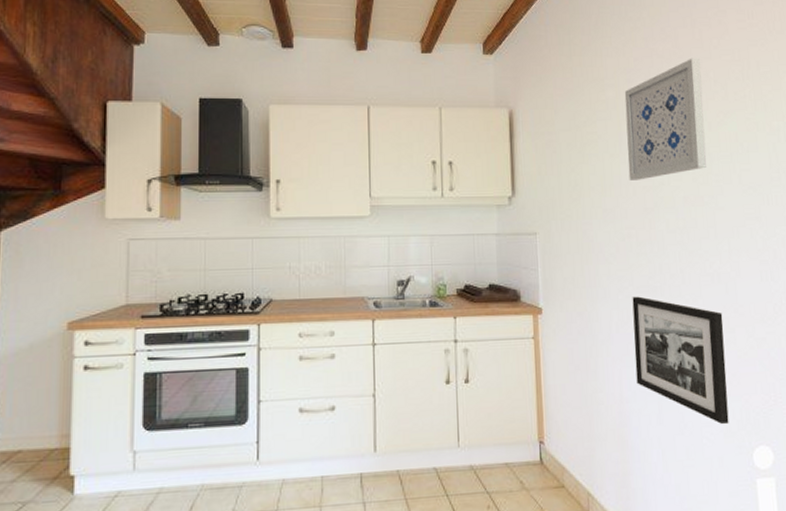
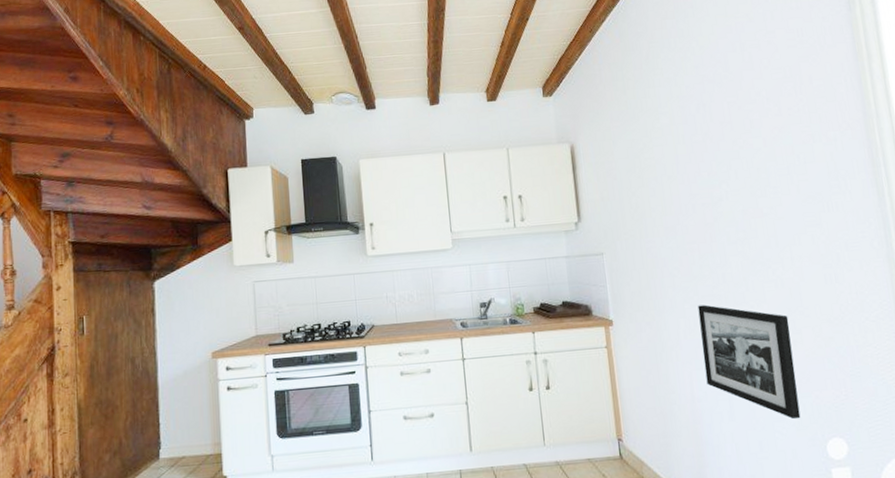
wall art: present [624,58,707,180] -> none [678,79,764,199]

